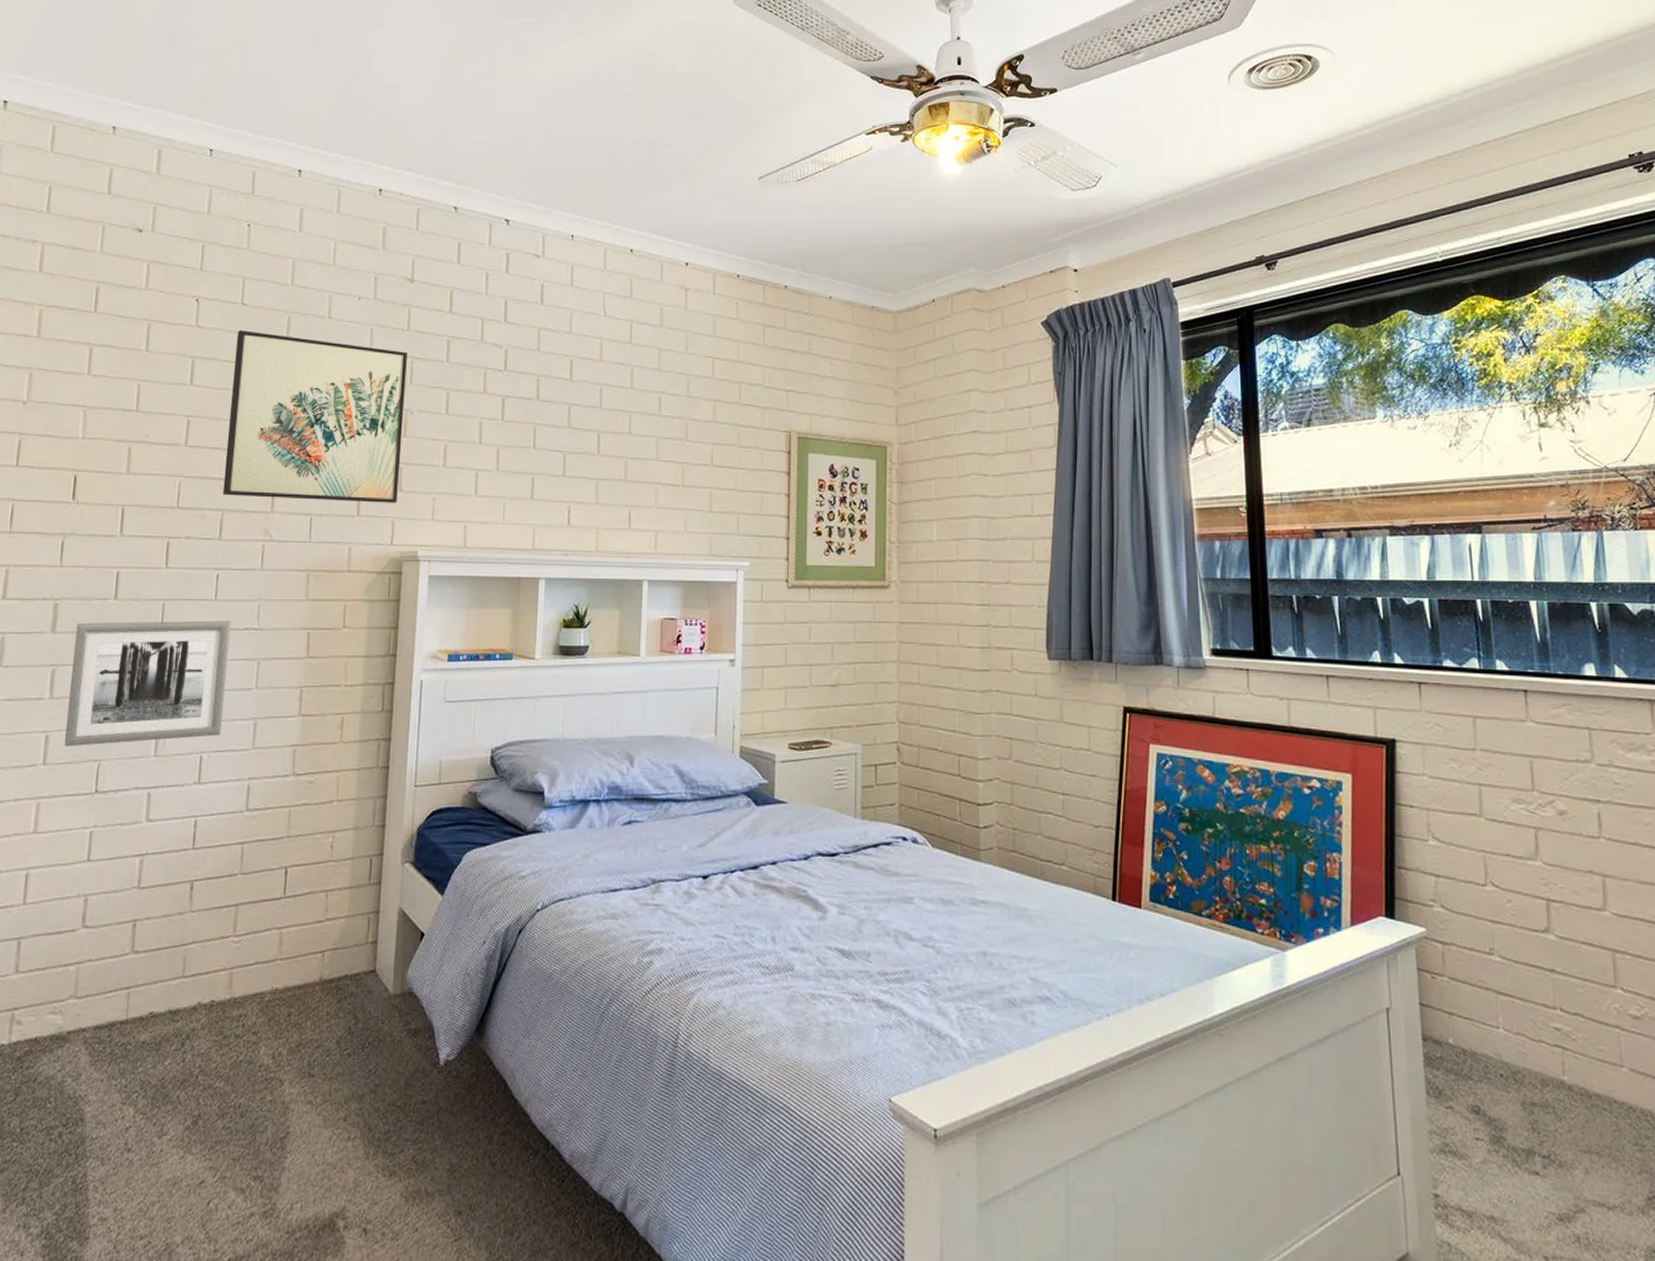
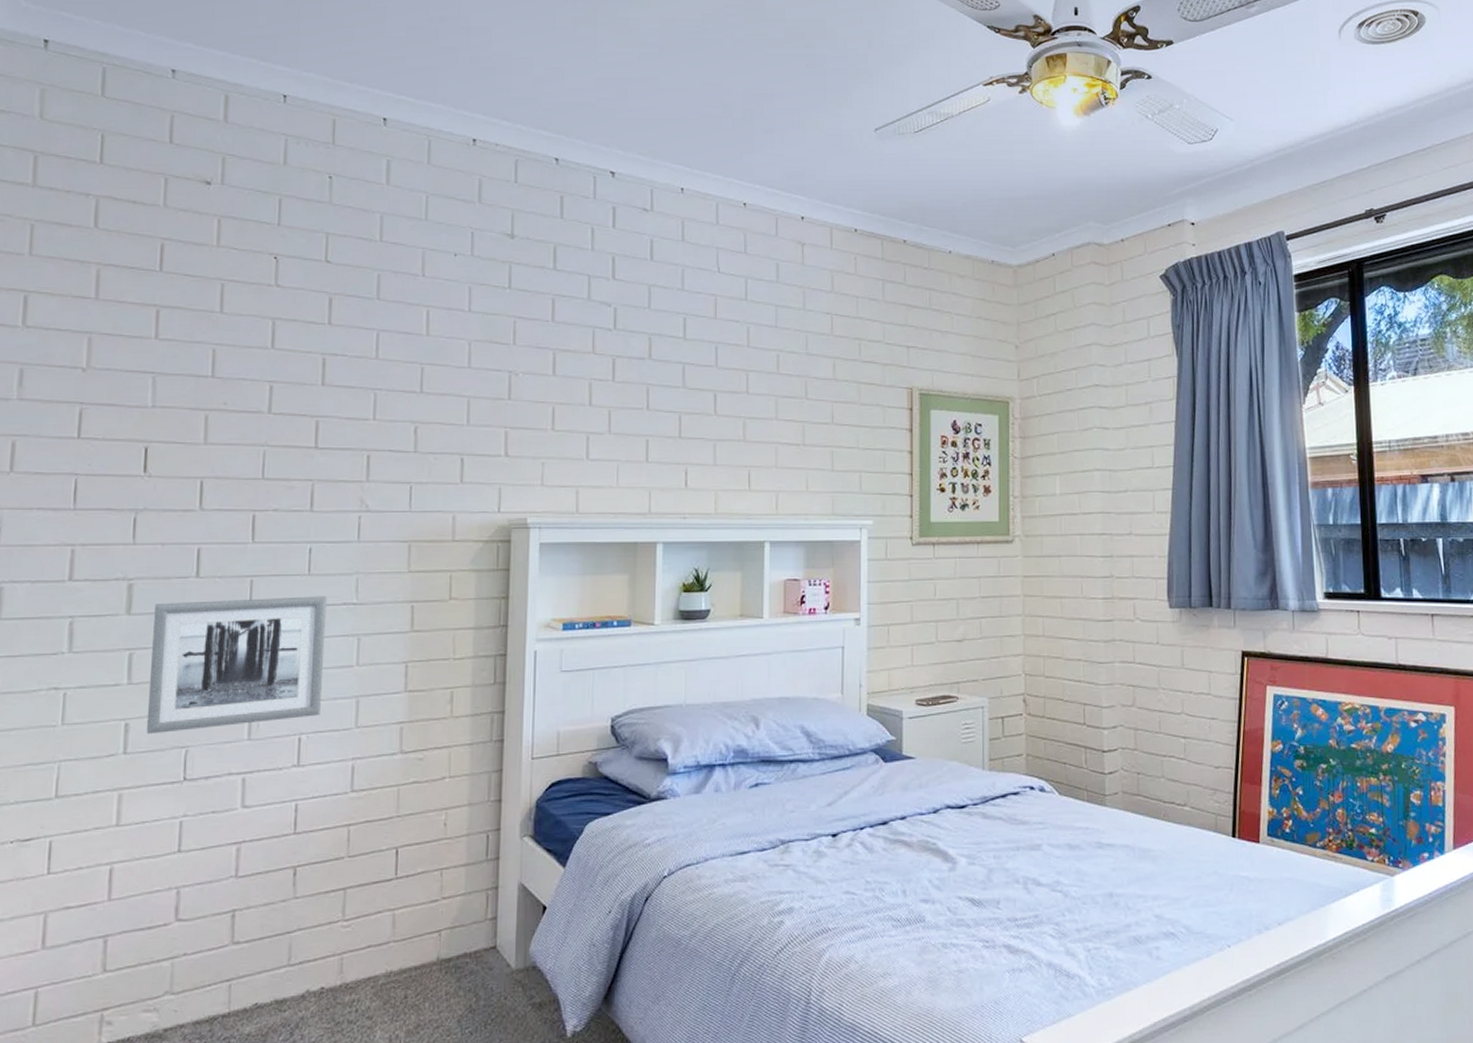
wall art: present [222,329,407,503] -> none [312,289,509,469]

